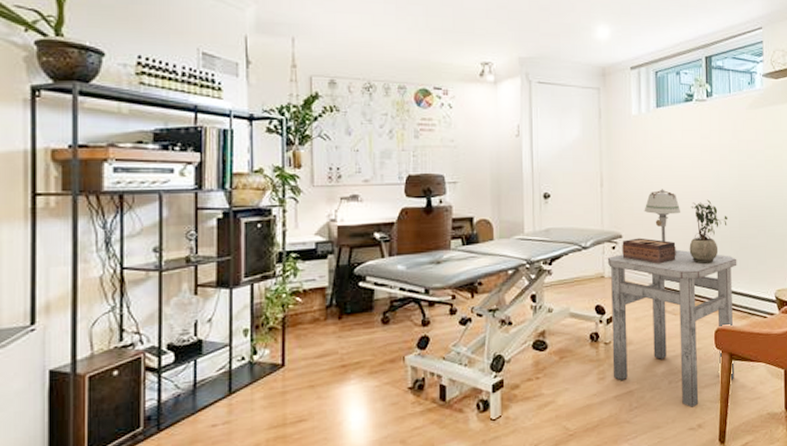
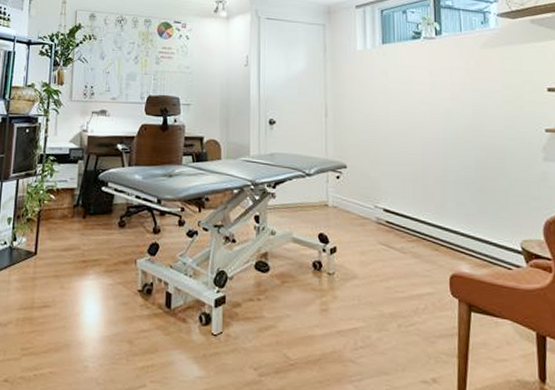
side table: present [607,249,737,408] -> none [331,184,475,358]
tissue box: present [622,238,676,264] -> none [347,169,405,199]
table lamp: present [644,189,680,254] -> none [369,123,408,190]
potted plant: present [689,199,728,265] -> none [419,137,463,204]

